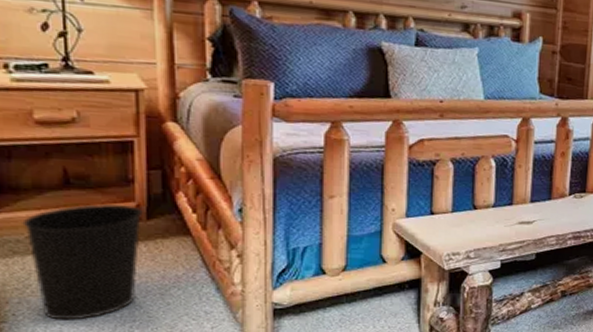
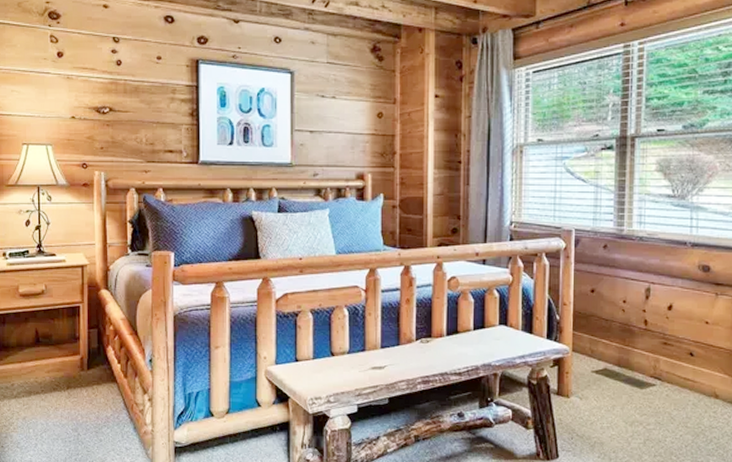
wastebasket: present [22,203,143,320] -> none [10,356,85,452]

